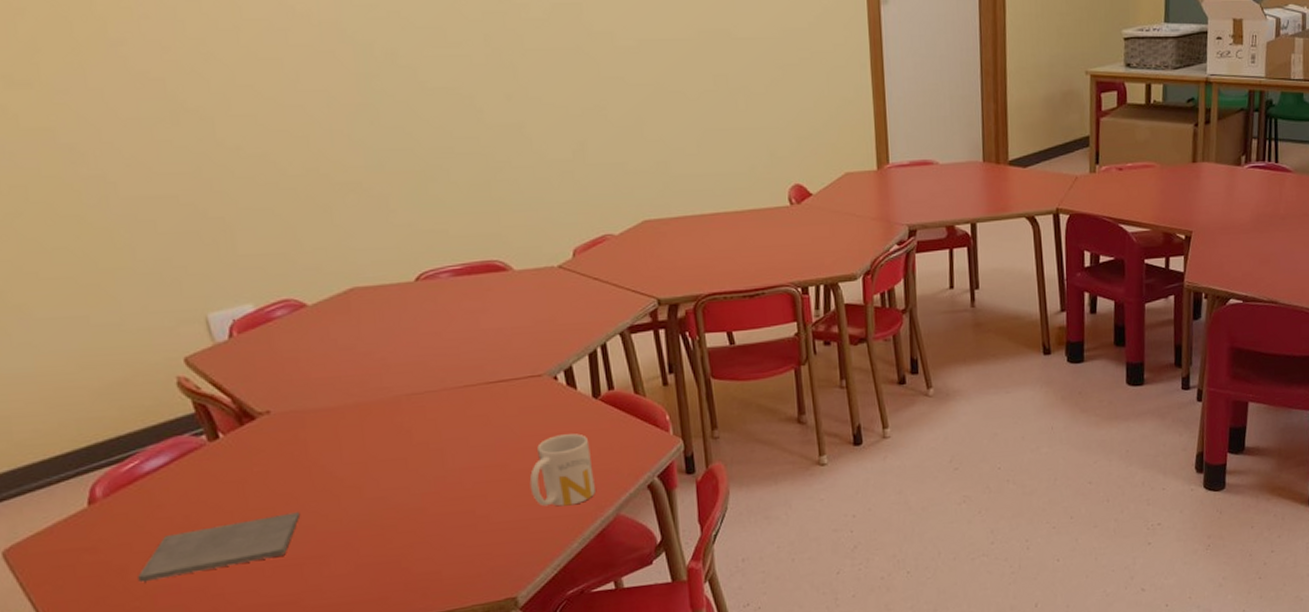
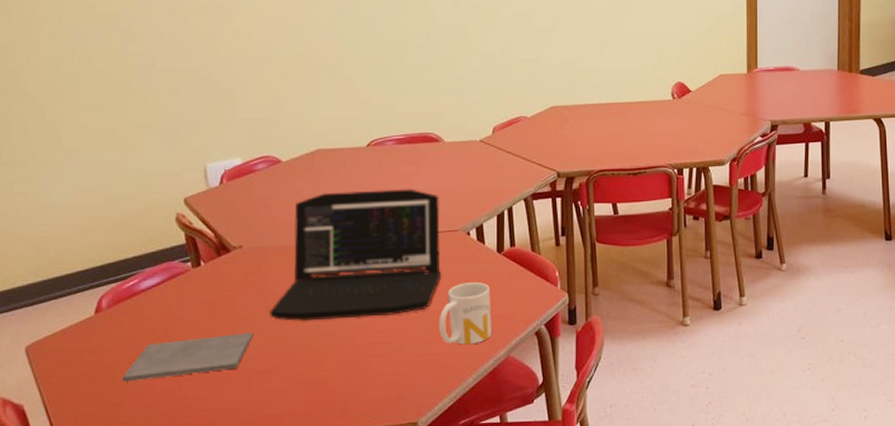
laptop: none [317,329,527,495] -> present [269,189,441,321]

